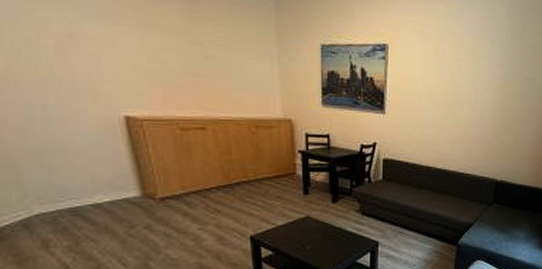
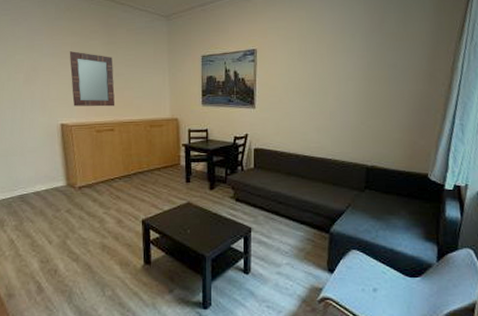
home mirror: none [128,15,206,99] -> present [69,51,115,107]

